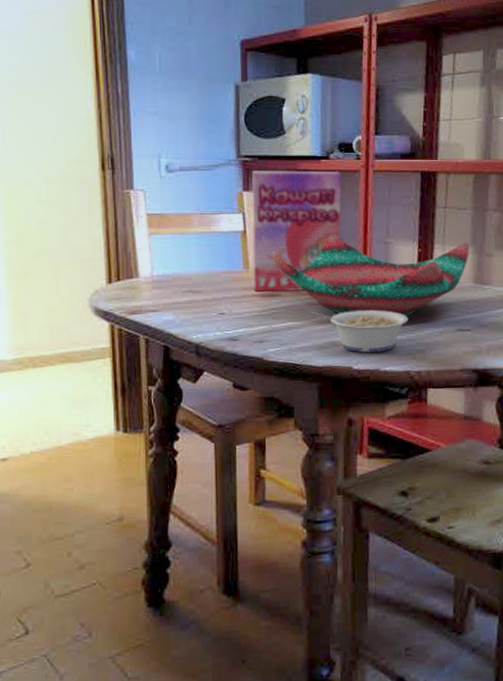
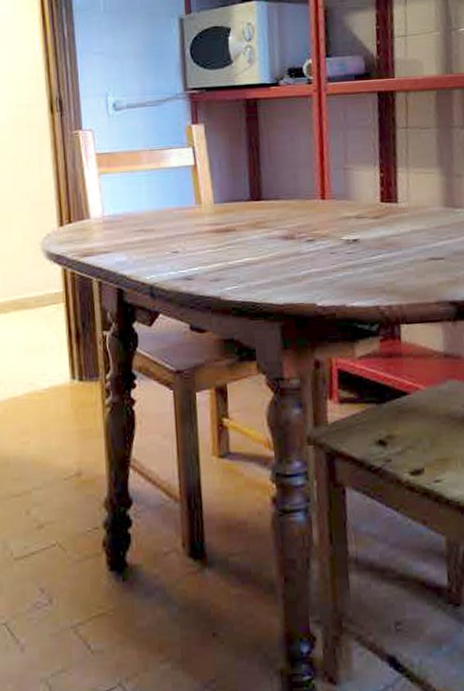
cereal box: present [252,170,342,292] -> none [200,97,296,228]
decorative bowl: present [271,235,469,317] -> none [224,163,437,247]
legume: present [313,309,408,353] -> none [271,240,374,288]

